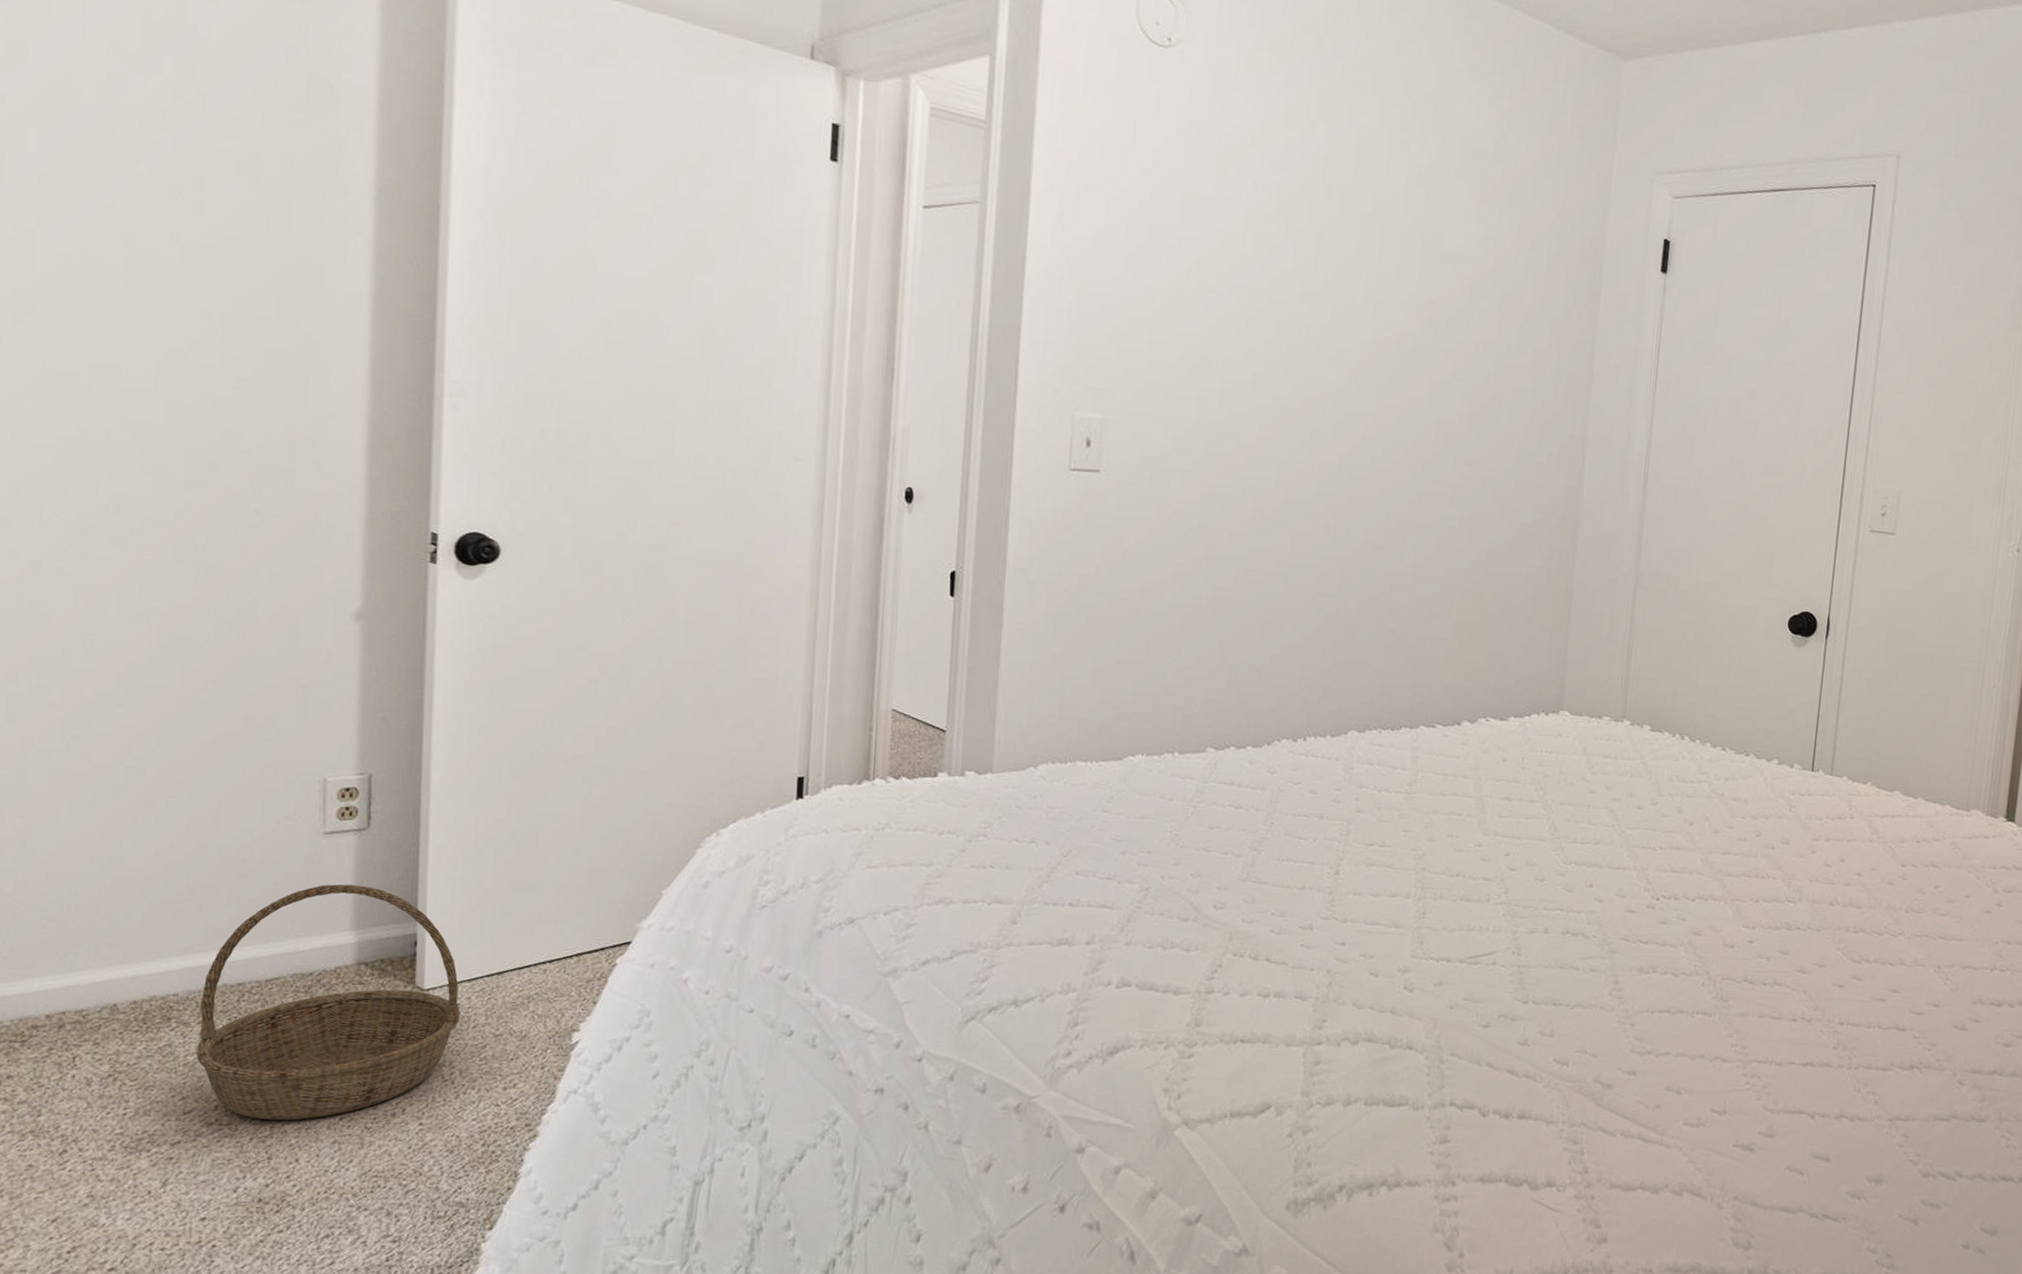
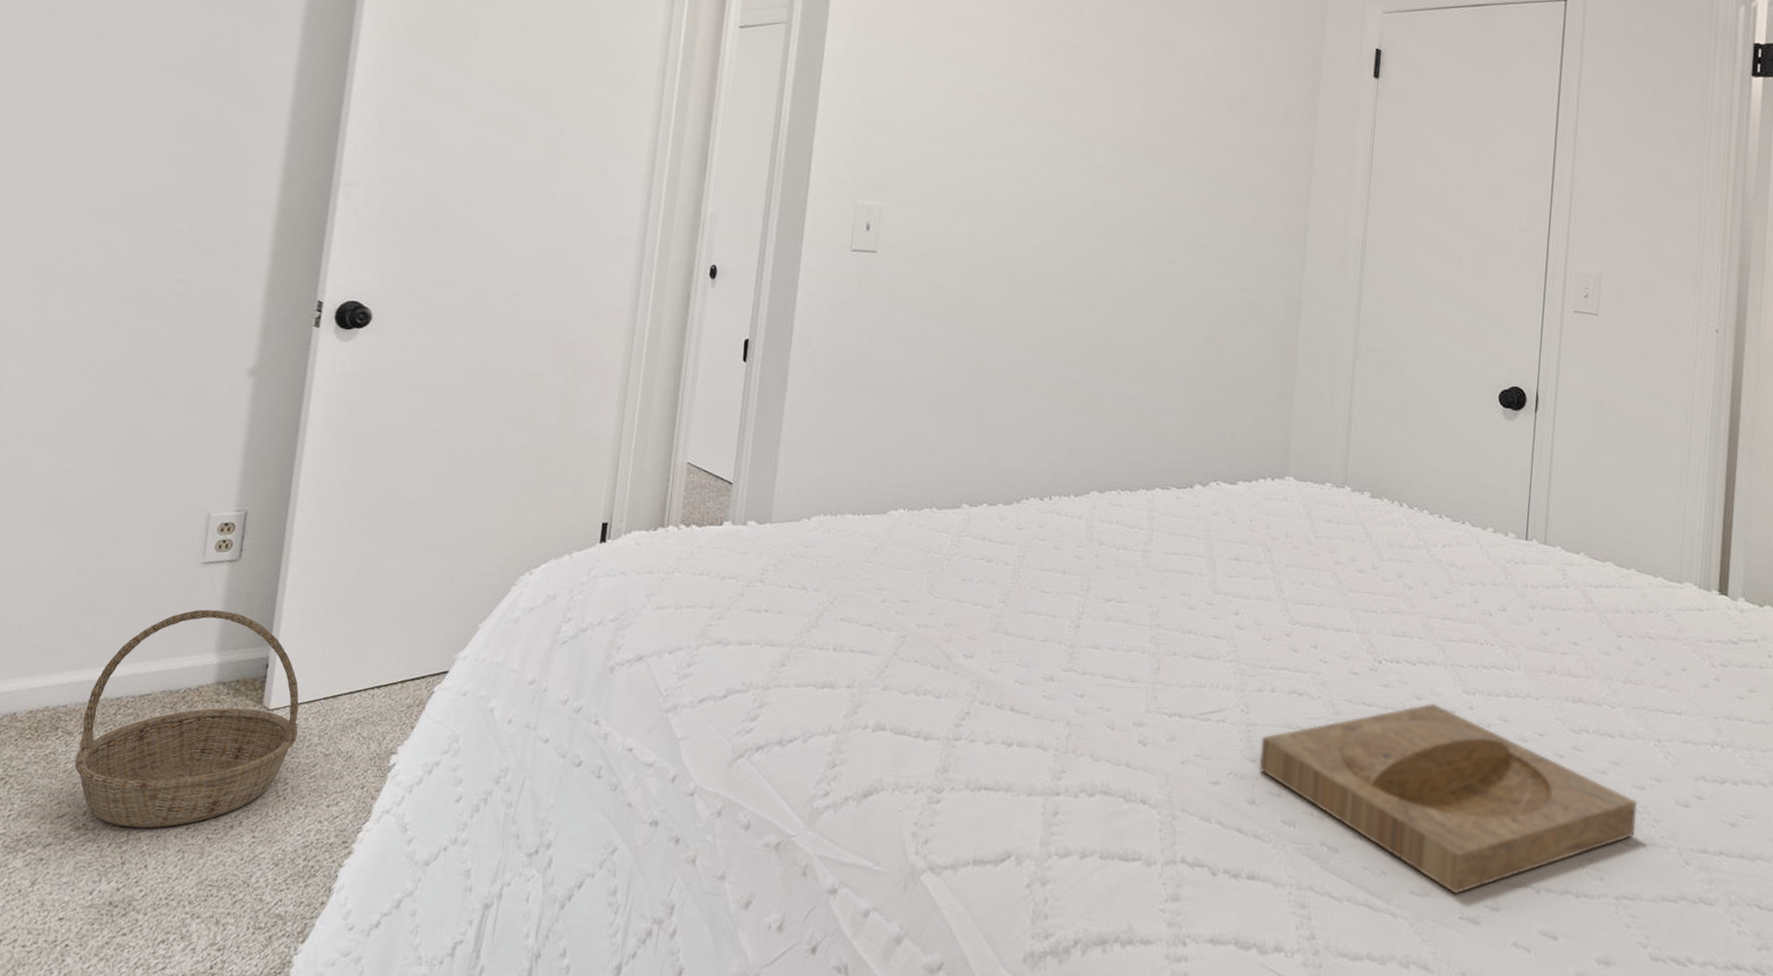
tray: none [1531,938,1915,1123] -> present [1259,703,1638,895]

